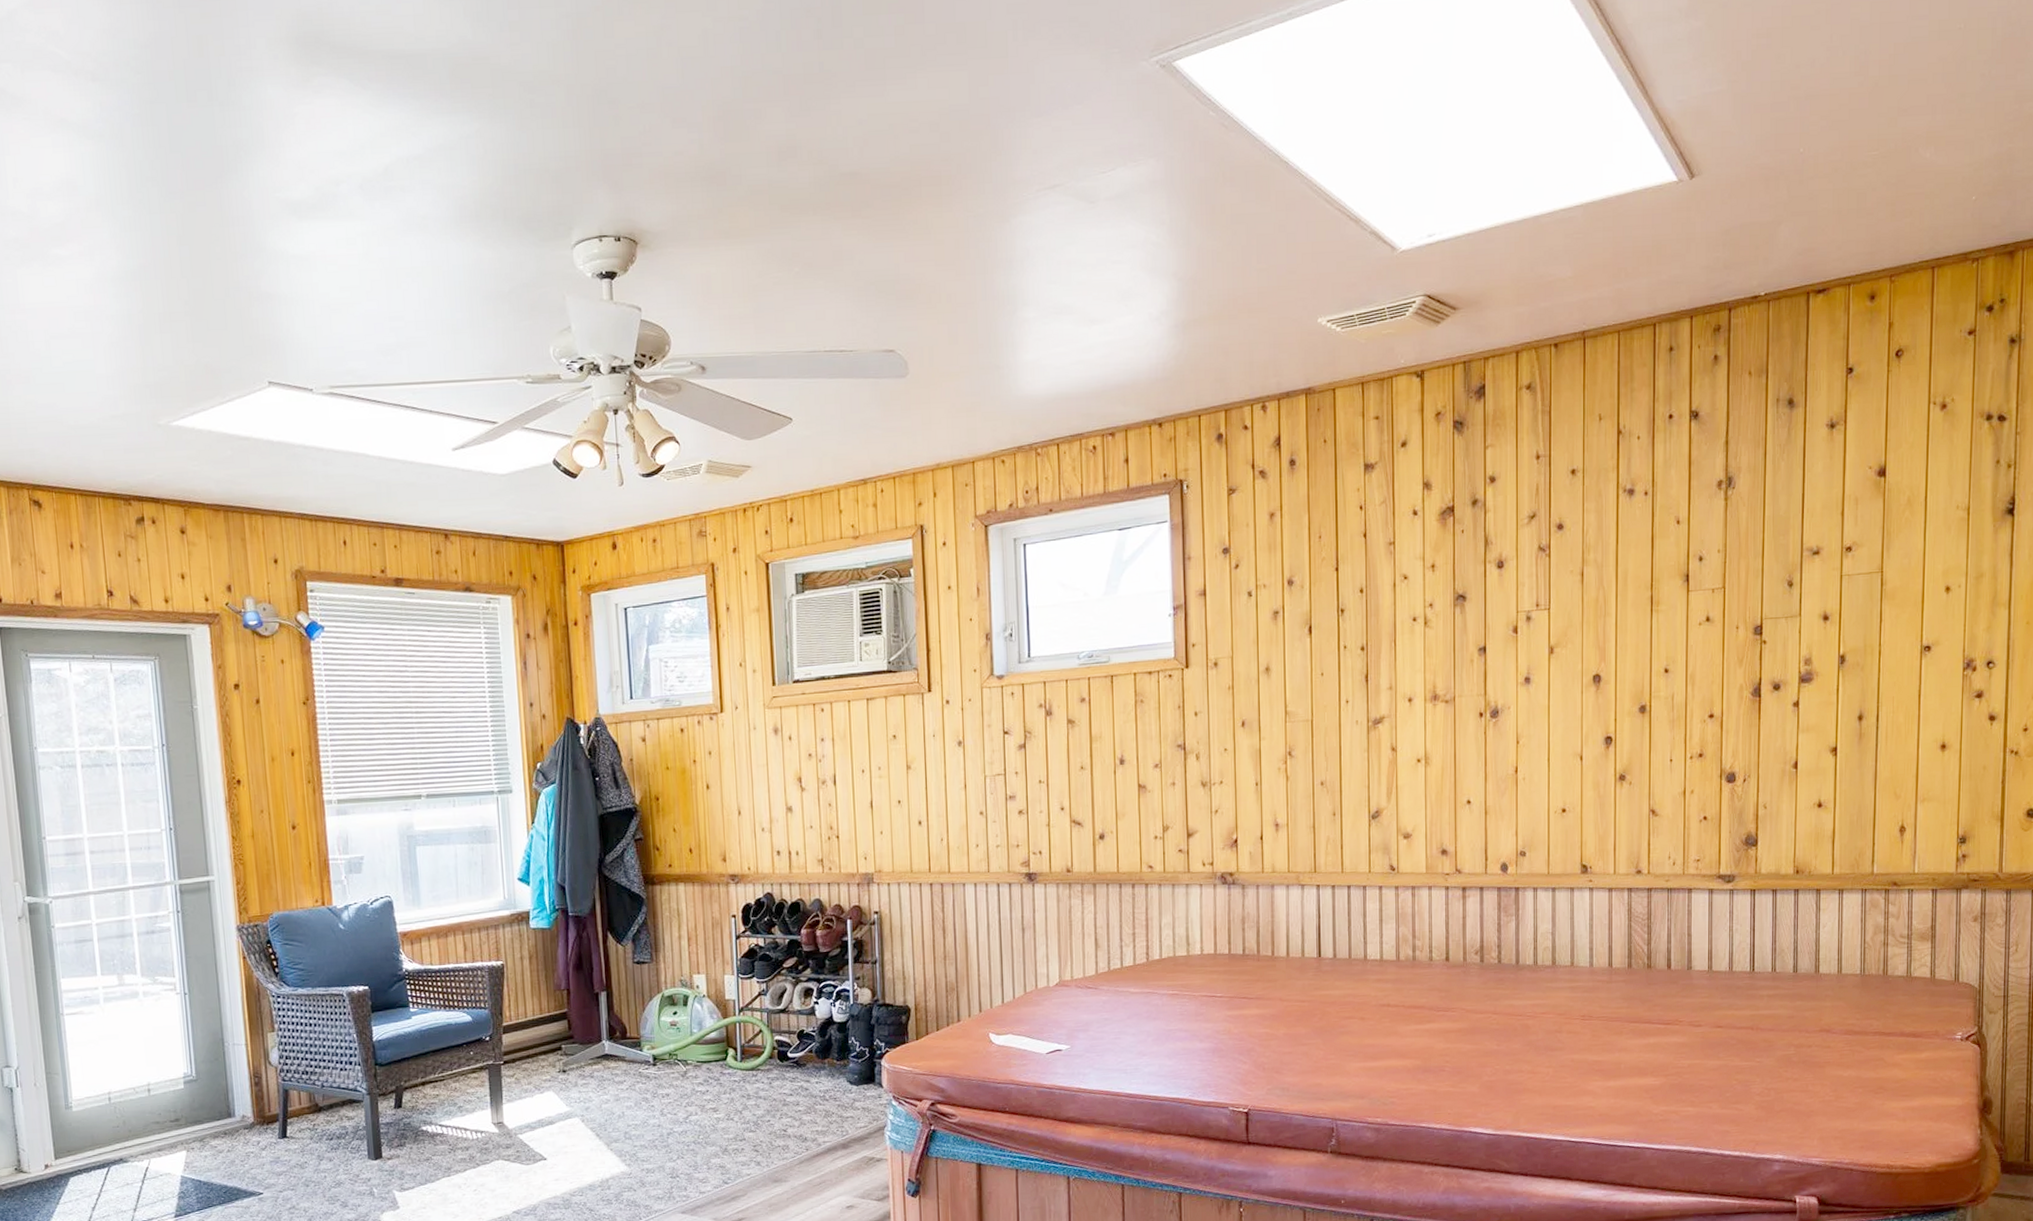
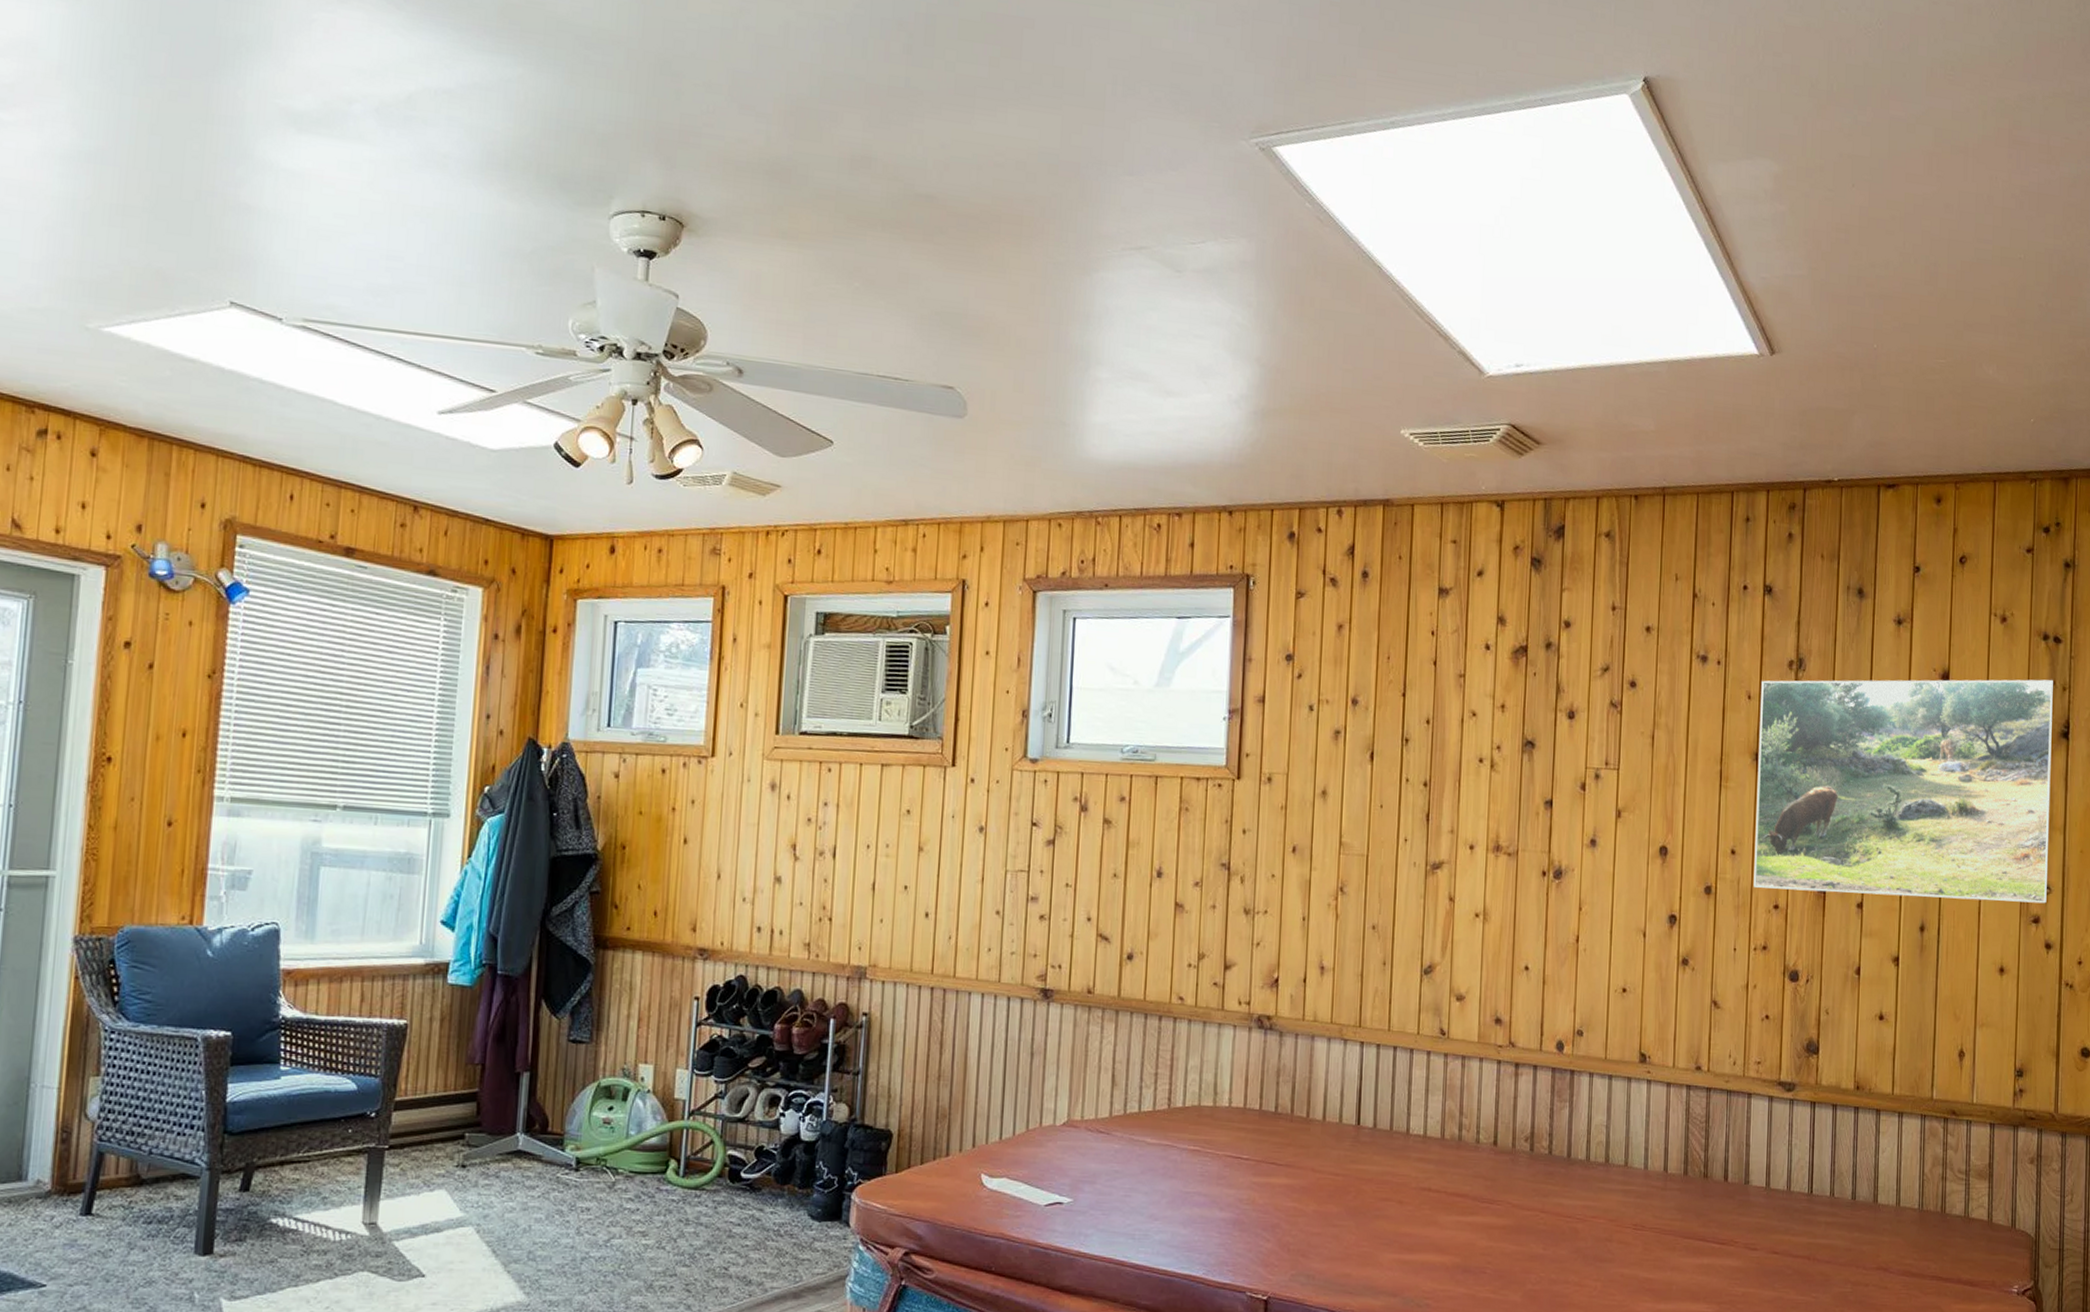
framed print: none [1688,458,1997,702] -> present [1753,679,2053,904]

